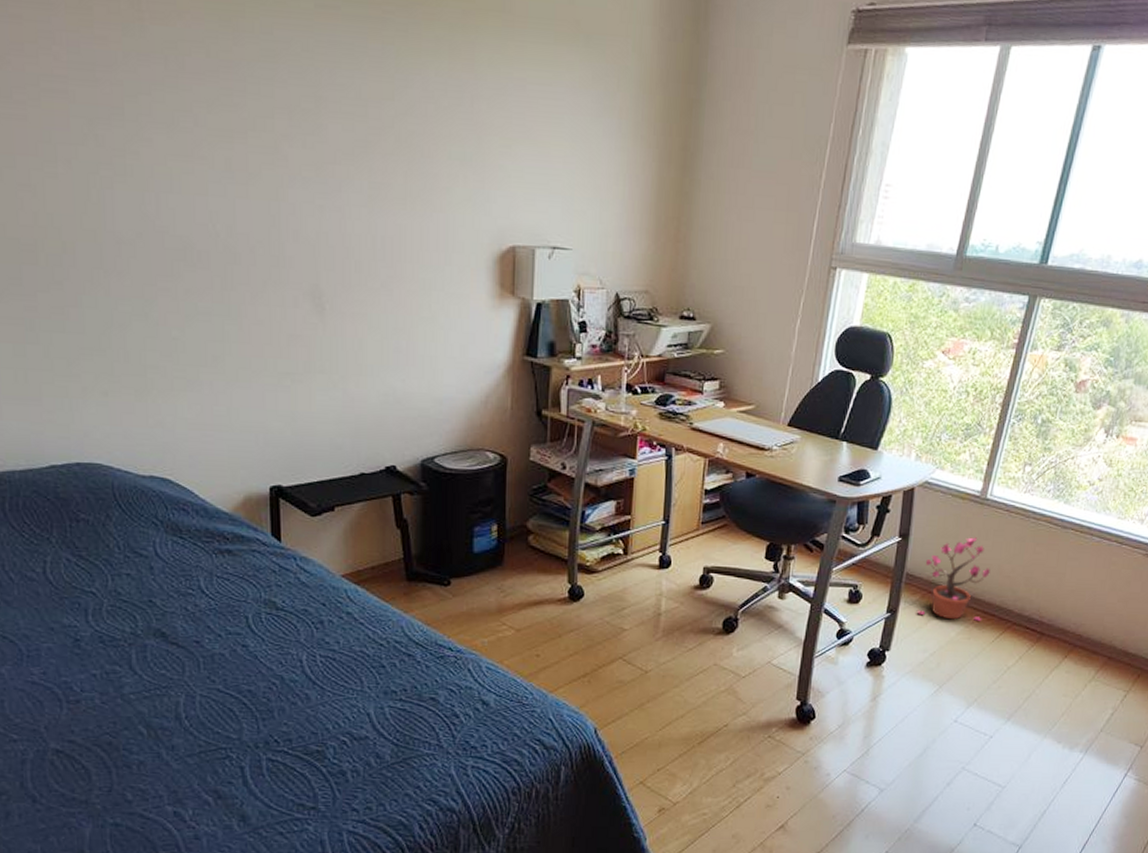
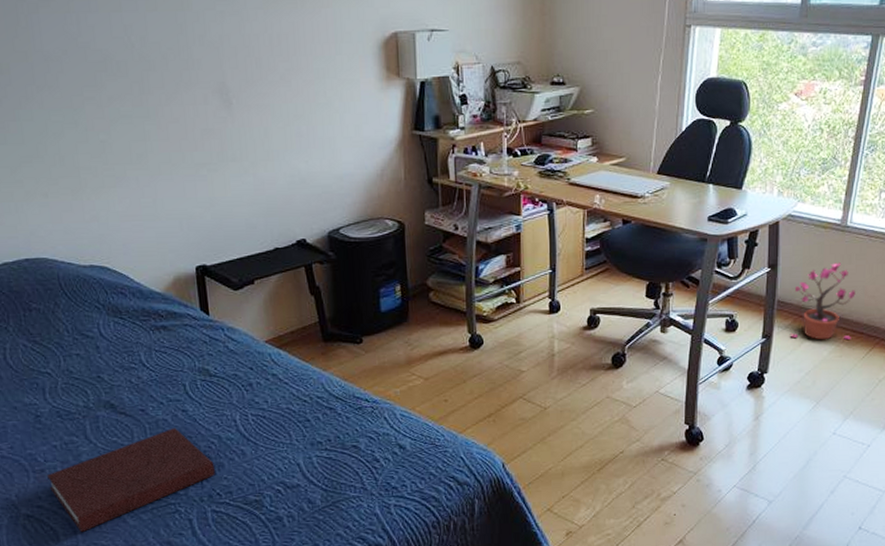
notebook: none [83,663,274,773] -> present [47,427,215,532]

